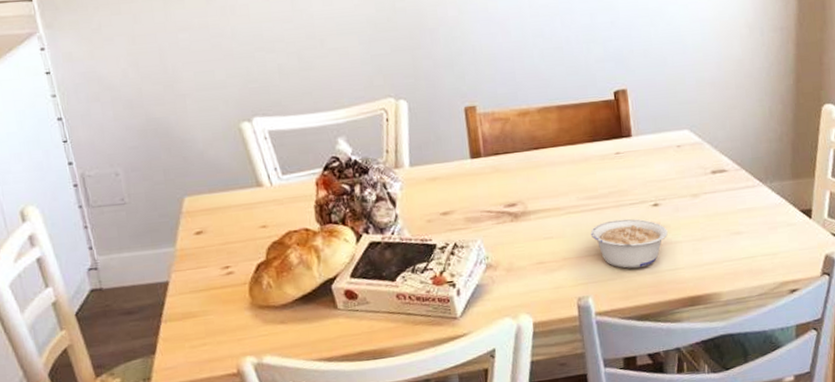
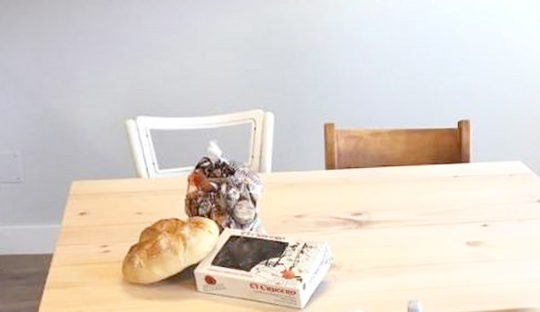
legume: present [590,219,668,269] -> none [425,235,493,280]

